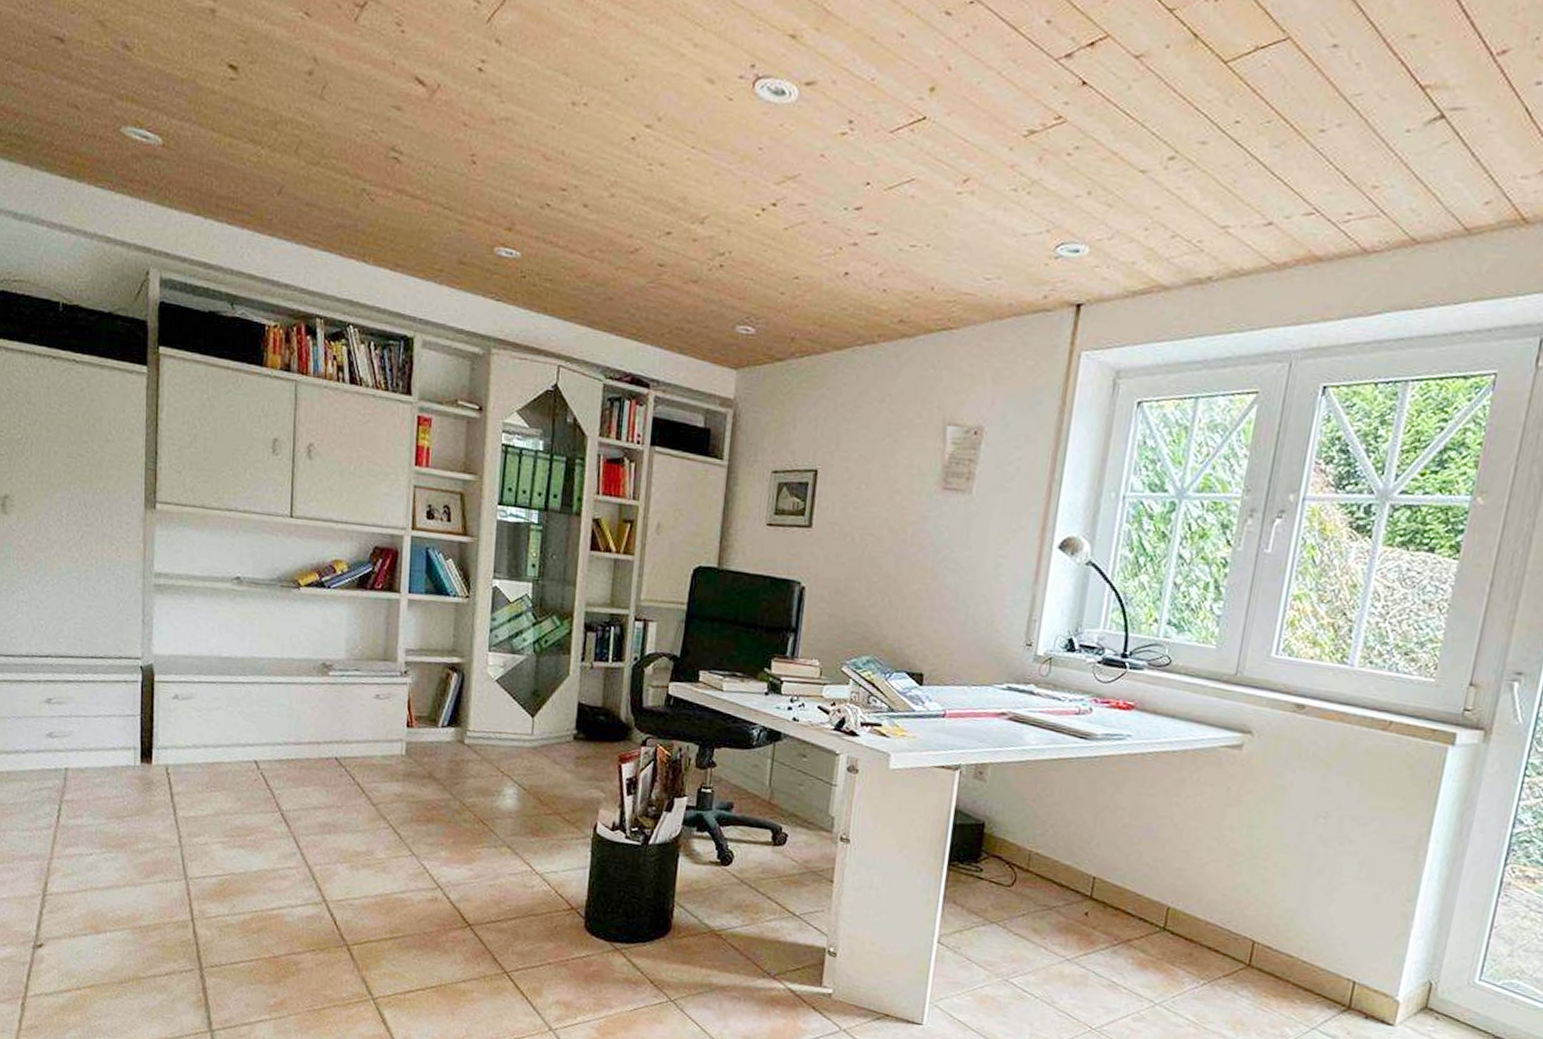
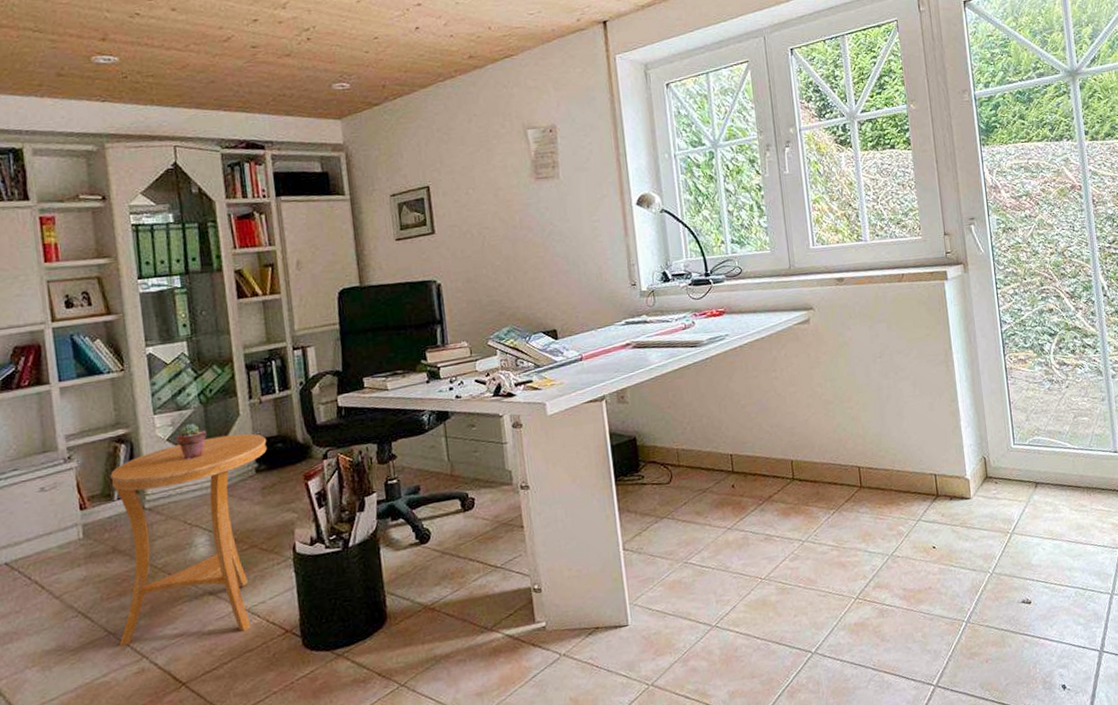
side table: none [420,688,591,895] -> present [110,433,267,647]
potted succulent: none [505,670,534,708] -> present [176,424,207,460]

